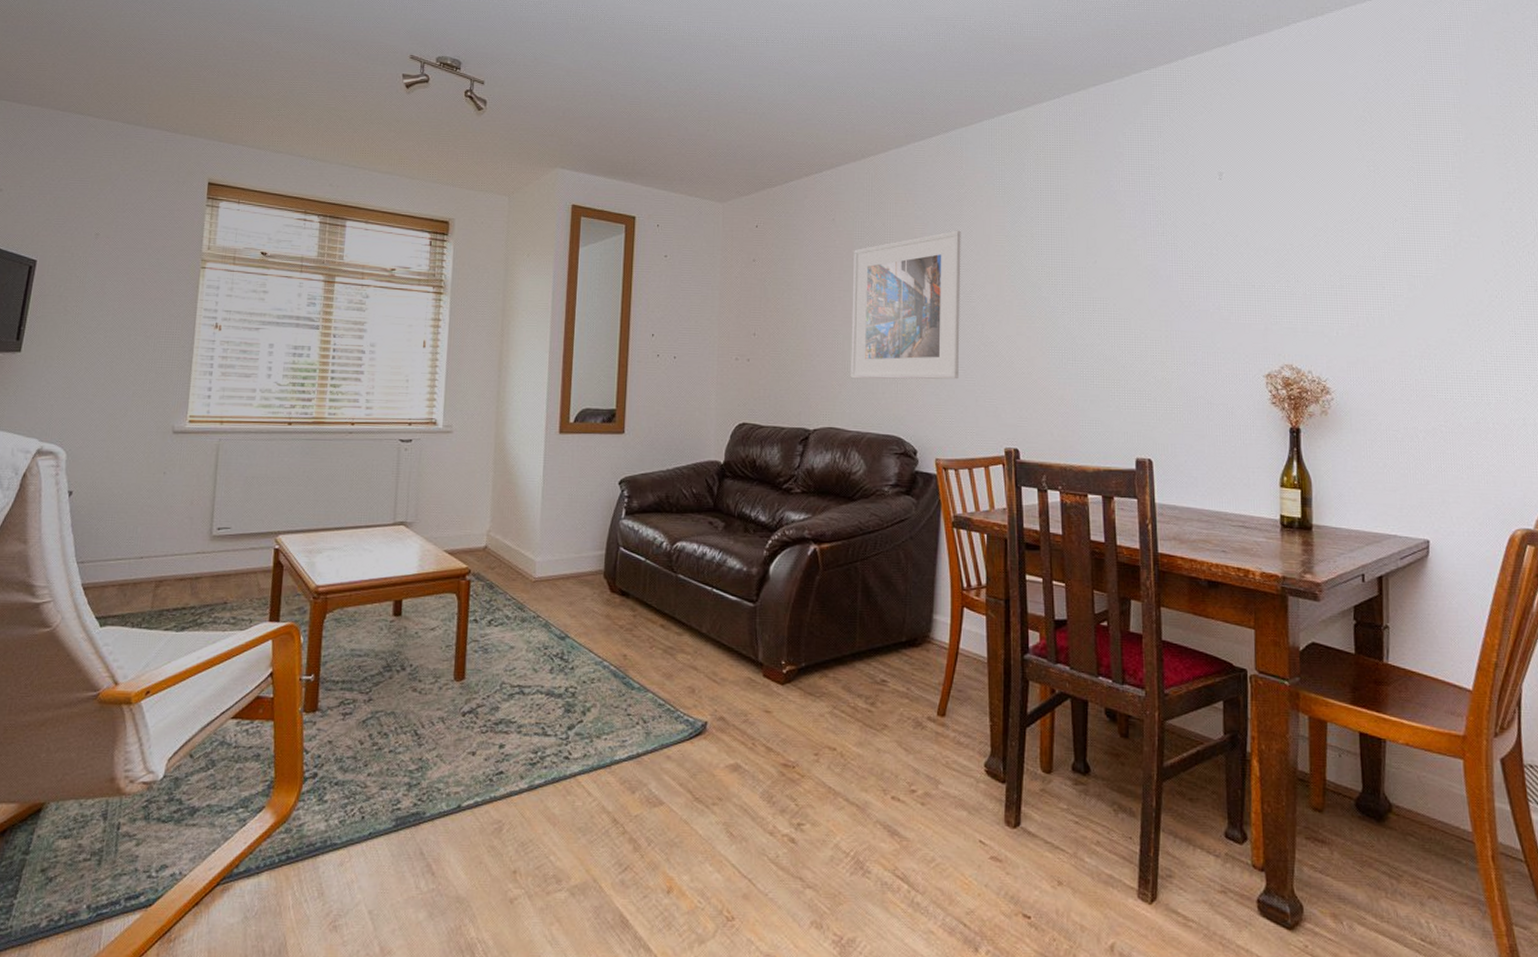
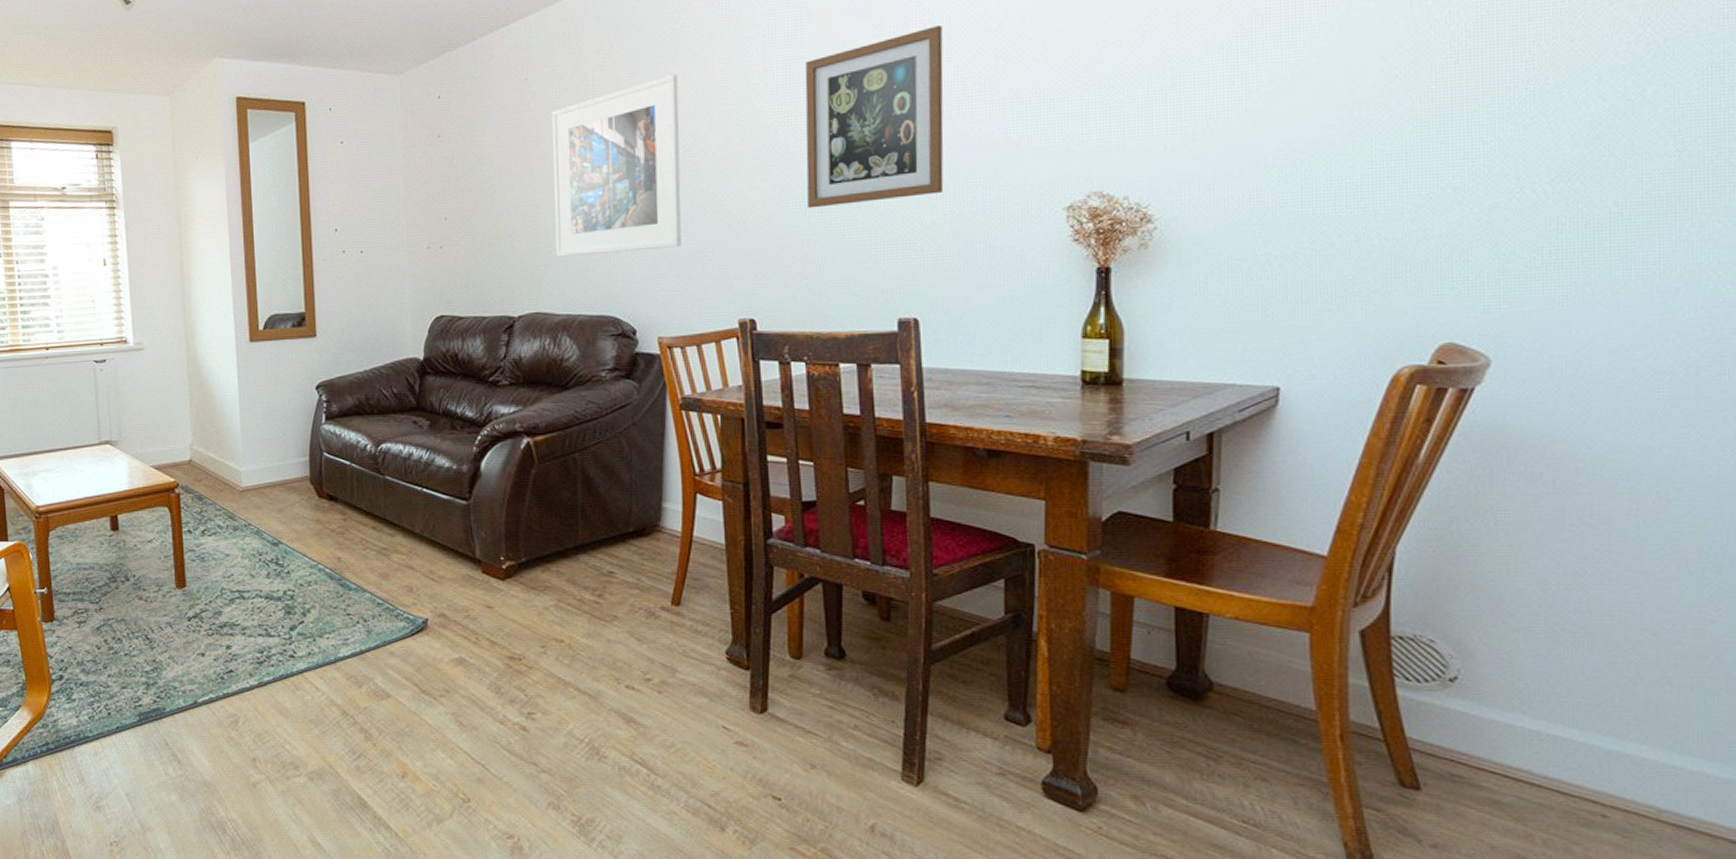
wall art: none [1063,217,1172,356] -> present [805,26,944,208]

